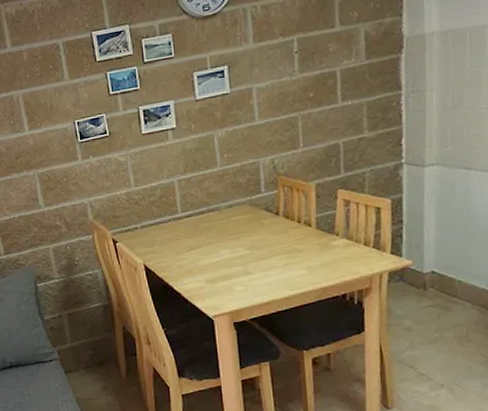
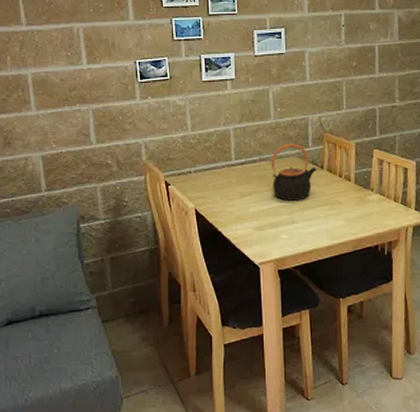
teapot: none [220,189,272,252] -> present [271,143,318,201]

